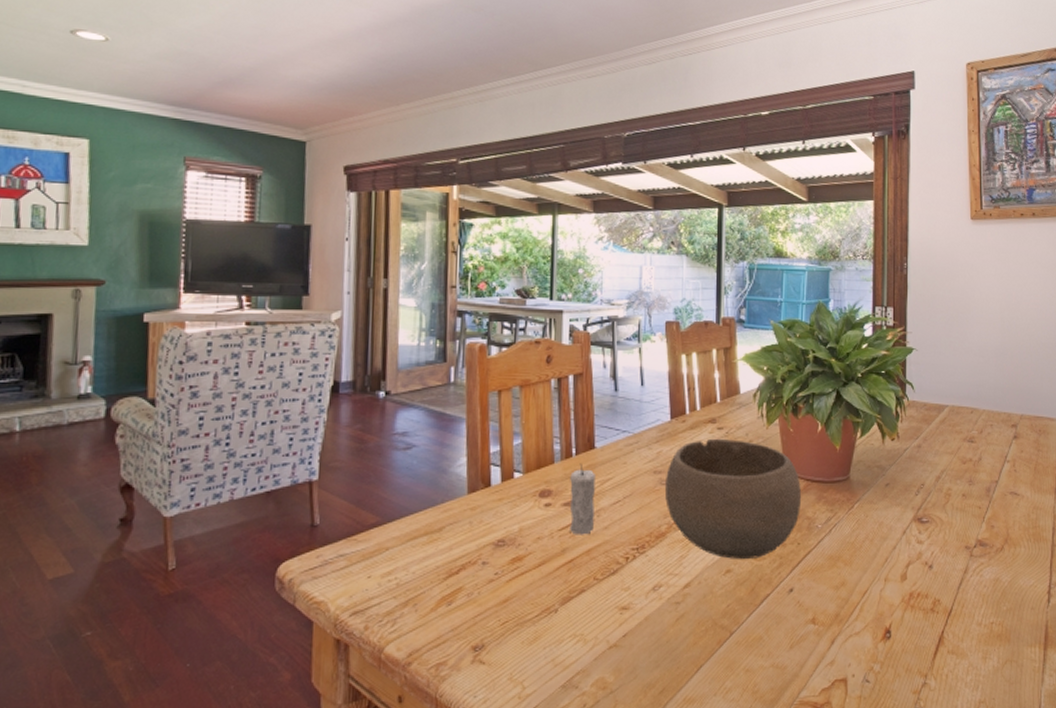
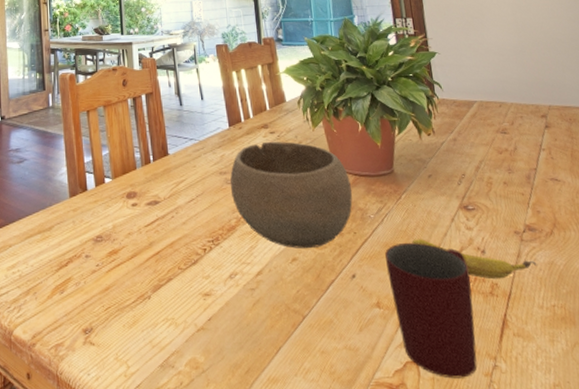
candle: present [570,463,595,535] -> none [150,168,174,230]
mug: none [828,555,914,697] -> present [385,242,477,379]
banana: none [858,552,982,596] -> present [412,239,537,280]

